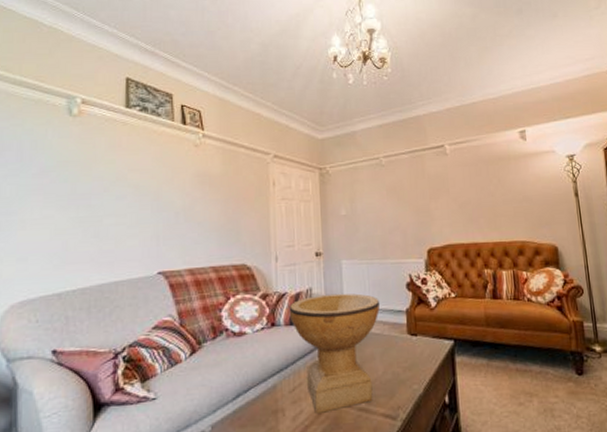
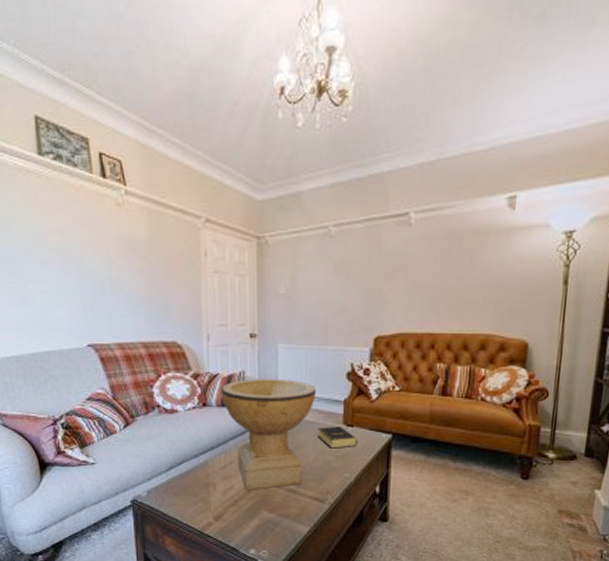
book: none [384,336,423,360] -> present [318,426,357,449]

